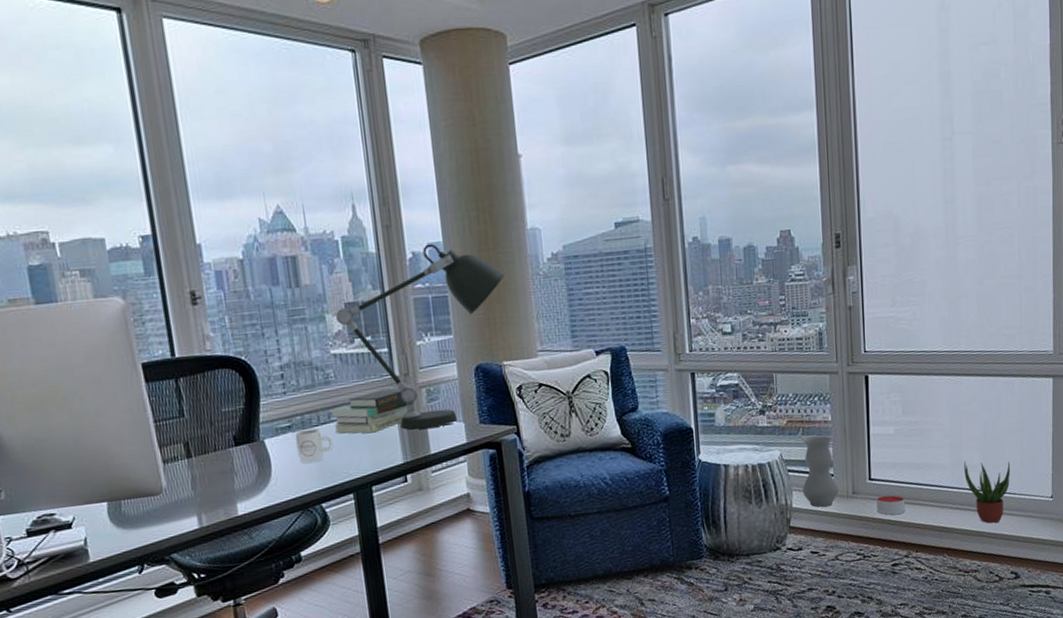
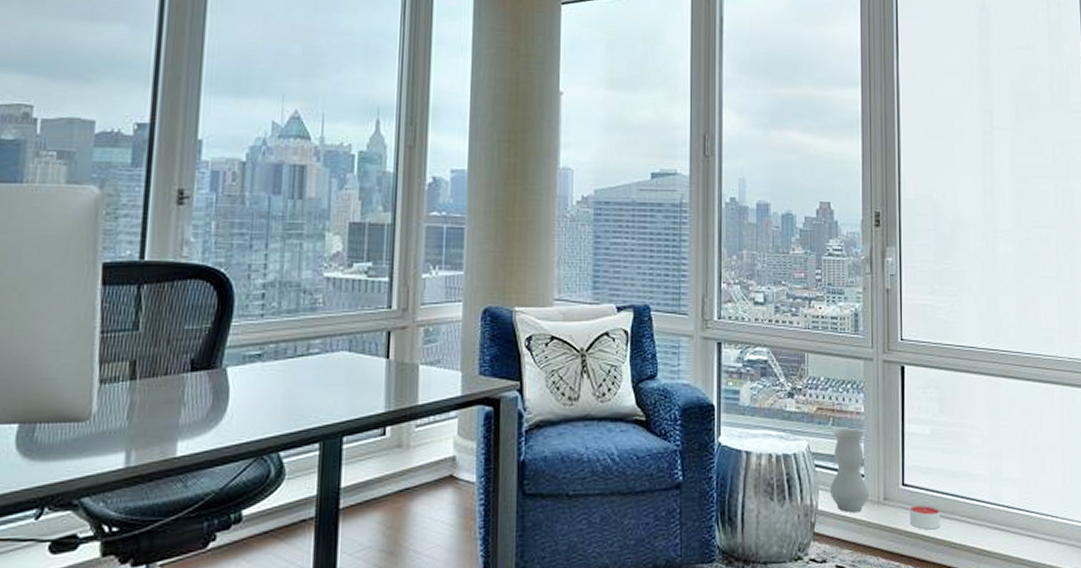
mug: present [295,428,334,464] -> none [262,360,307,402]
books: present [332,389,408,434] -> none [311,324,400,373]
desk lamp: present [336,244,506,430] -> none [337,170,530,374]
potted plant: present [964,461,1011,524] -> none [1003,474,1052,550]

